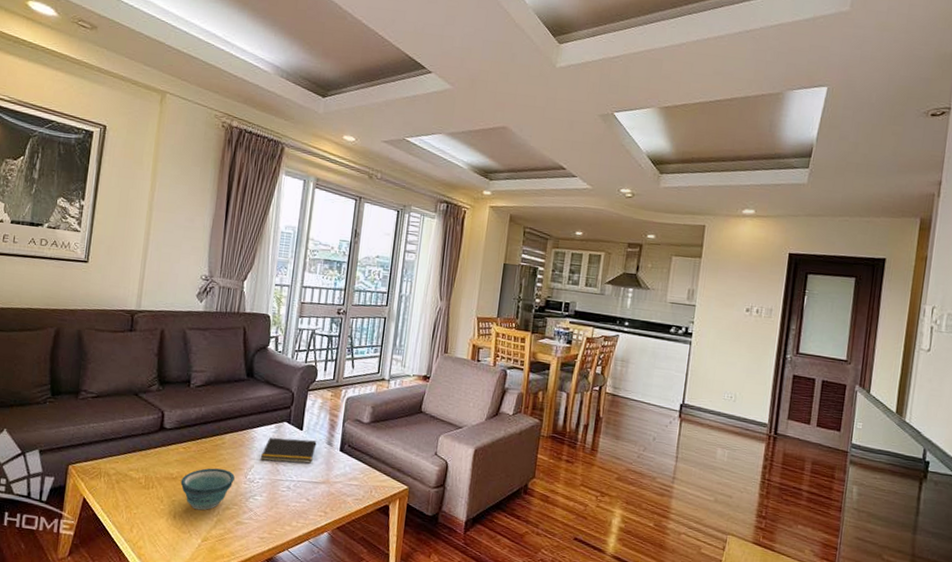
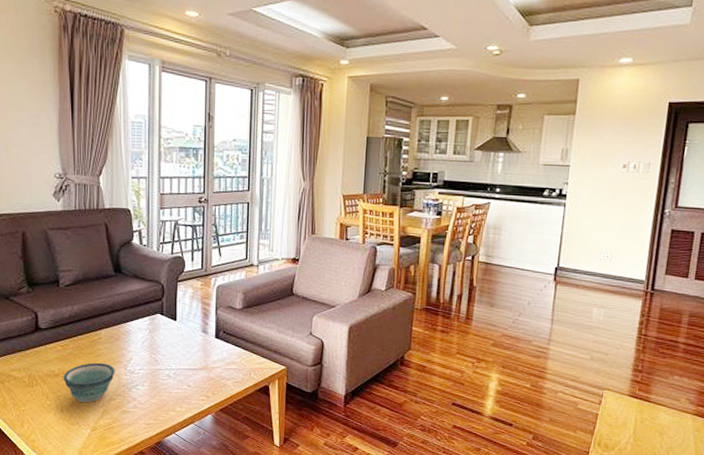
notepad: present [260,438,317,464] -> none [137,329,192,353]

